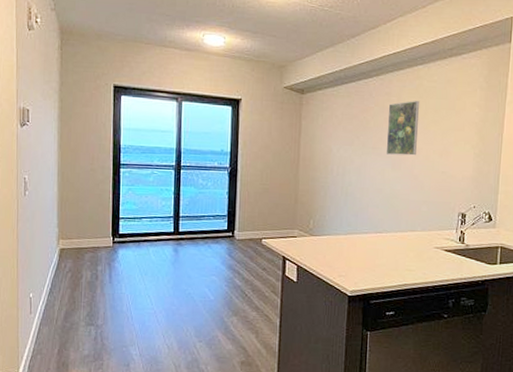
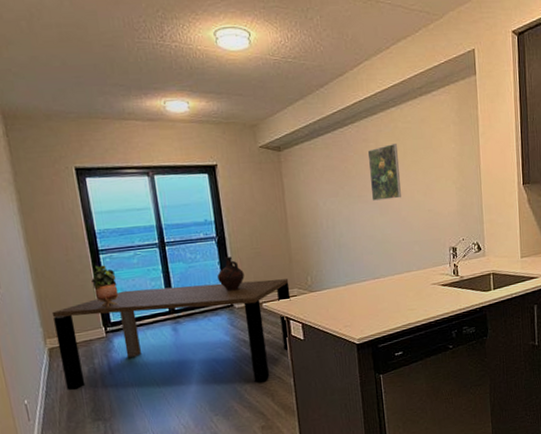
dining table: none [68,205,291,317] -> present [51,279,291,391]
potted plant: none [109,178,132,218] -> present [91,265,119,307]
ceramic jug: none [224,188,249,222] -> present [218,256,244,291]

